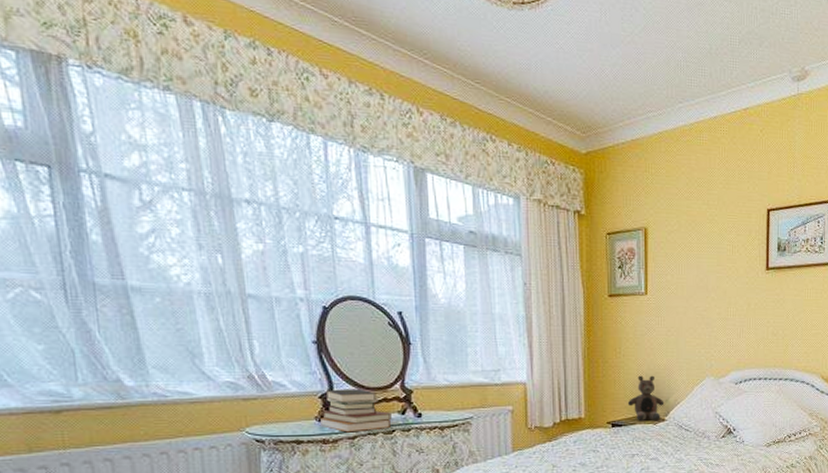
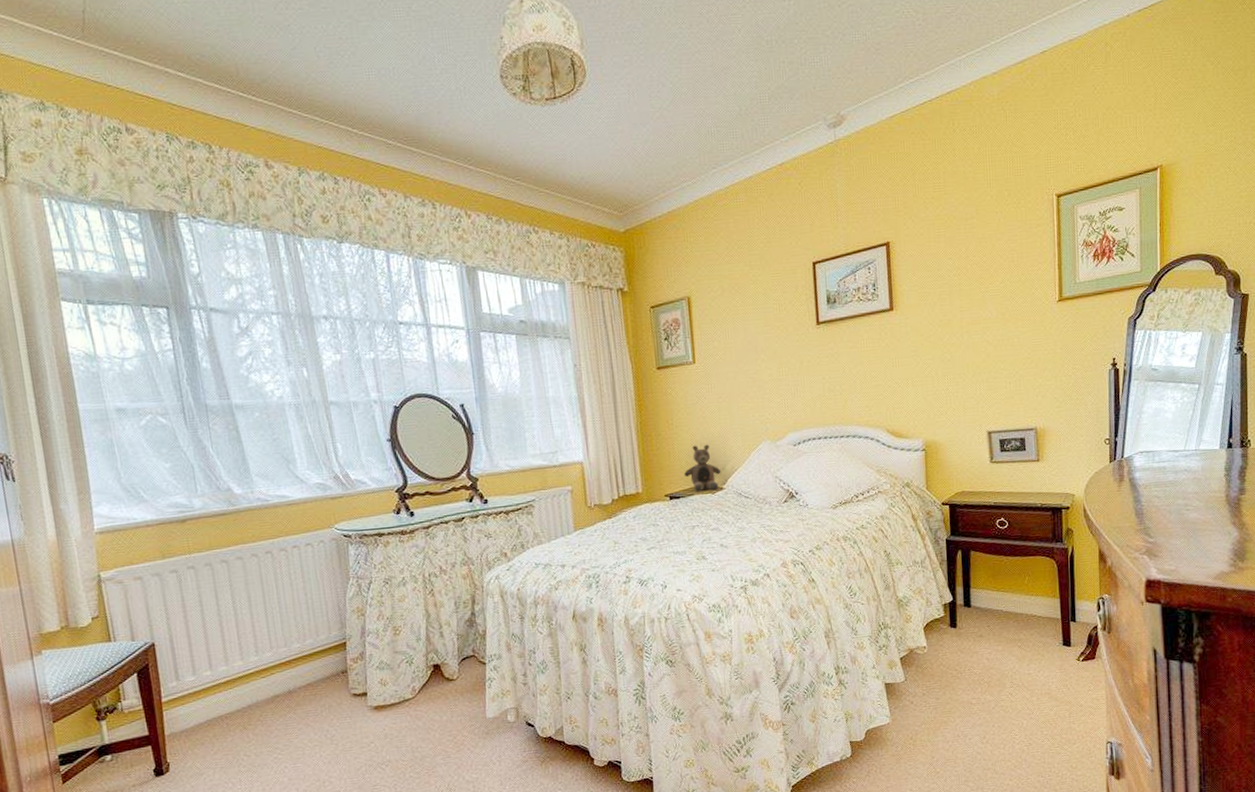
books: present [320,389,392,433] -> none [398,480,461,523]

